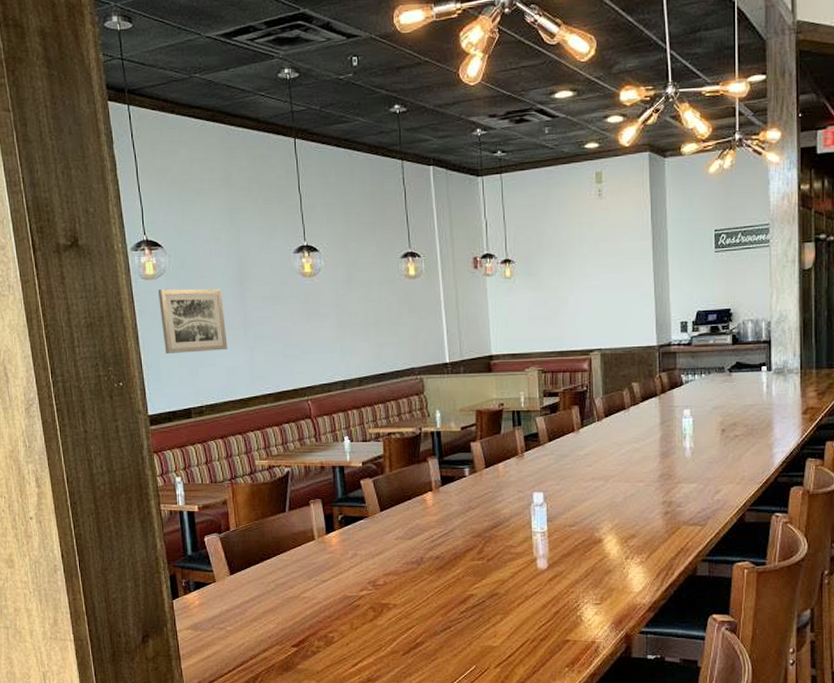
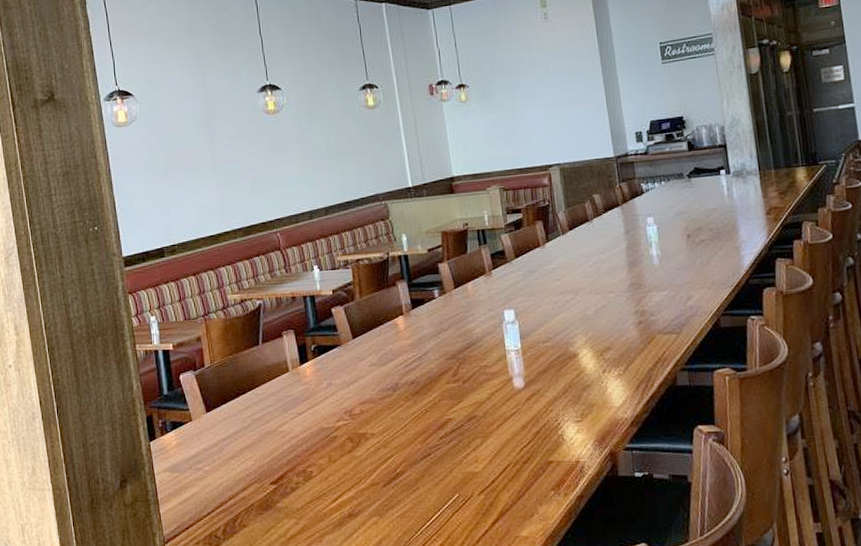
wall art: present [158,288,228,355] -> none [130,131,198,197]

